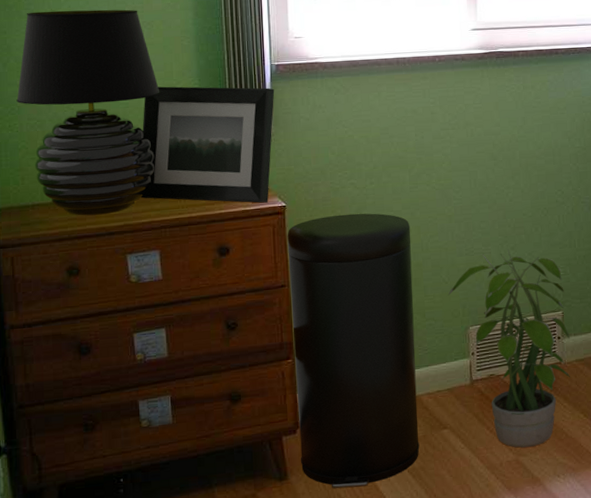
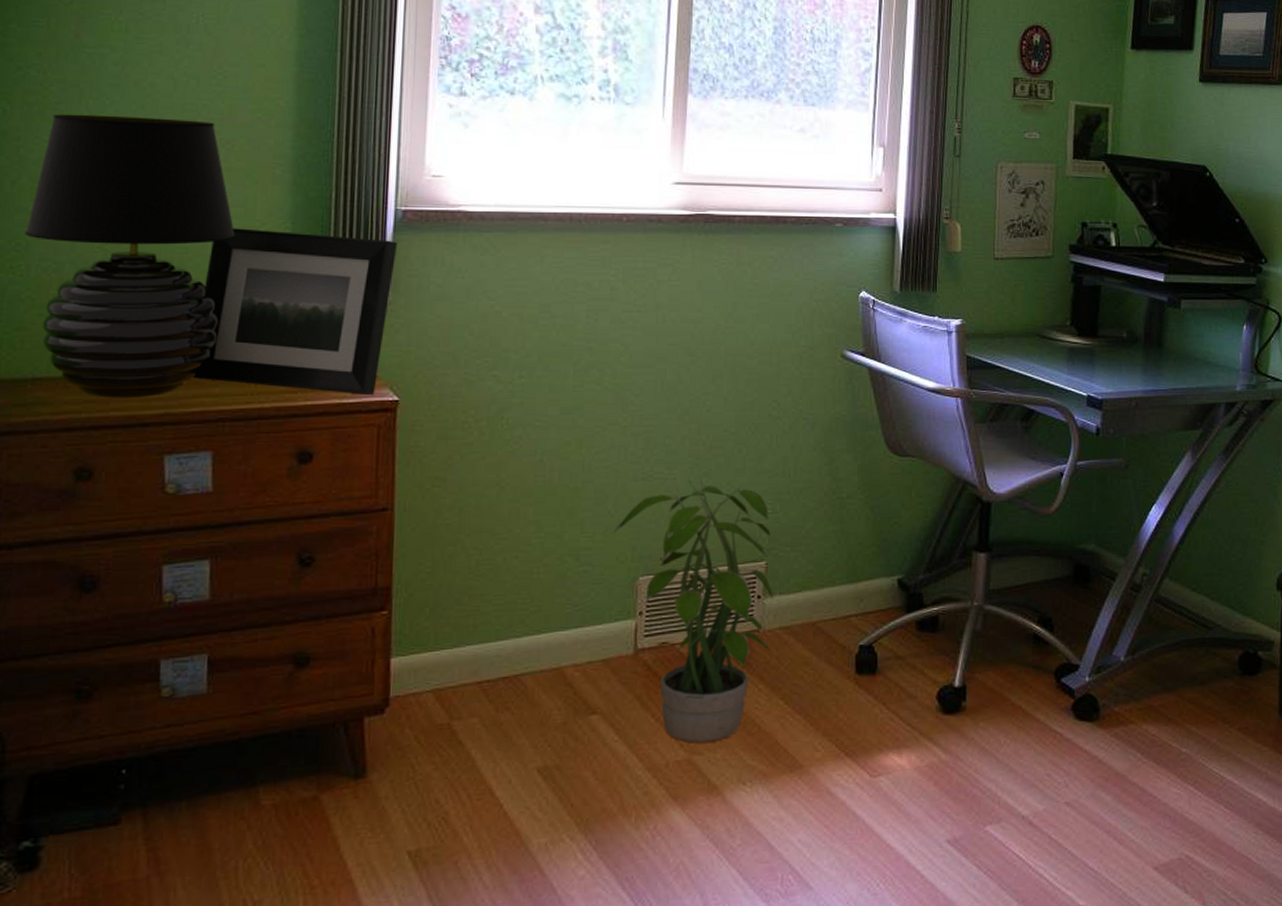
pedal bin: present [287,213,420,489] -> none [387,416,570,793]

